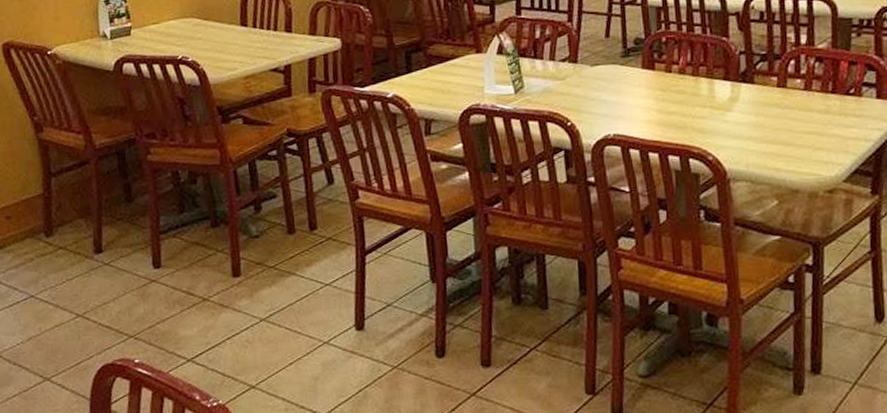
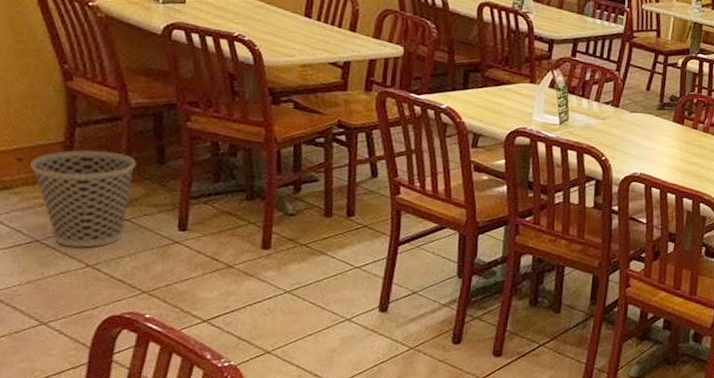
wastebasket: none [17,197,108,299] -> present [30,150,136,248]

